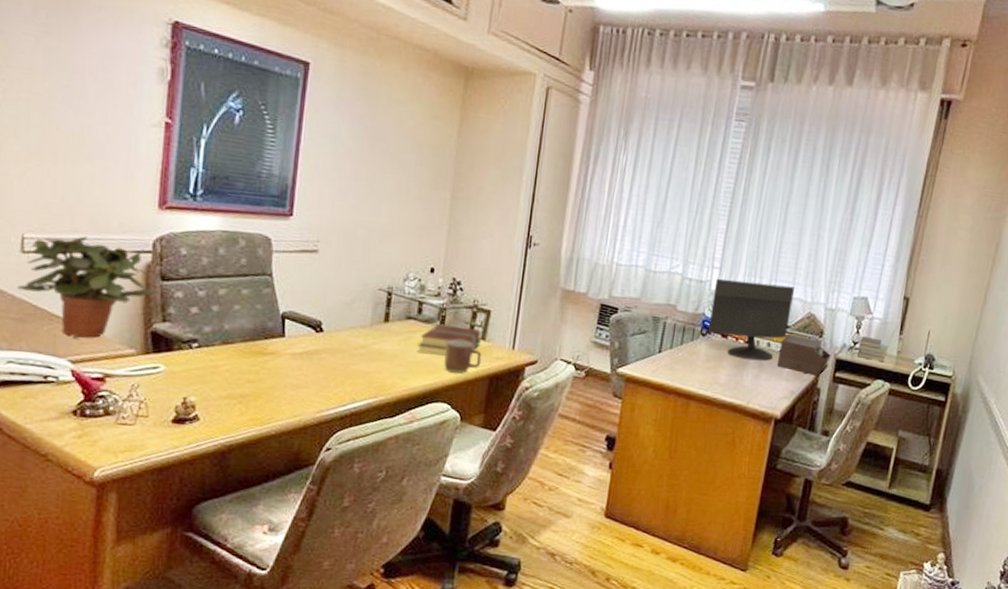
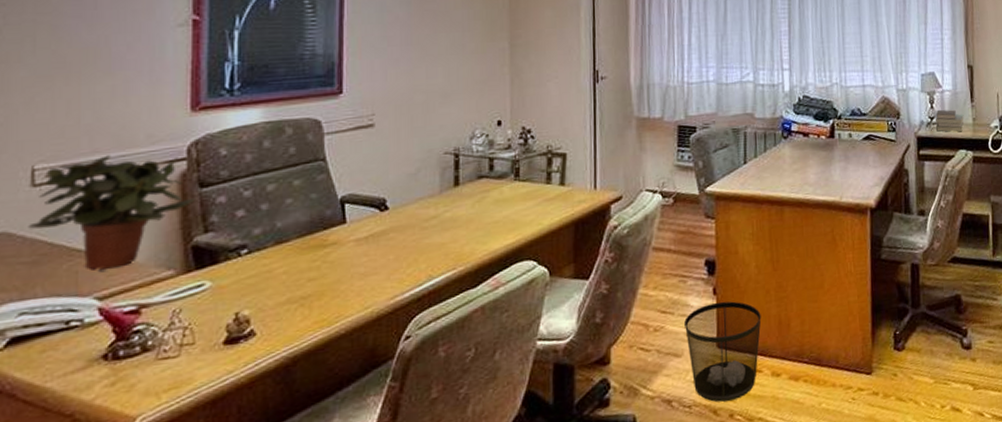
books: present [417,324,482,356] -> none [493,175,560,213]
mug: present [444,339,482,374] -> none [523,189,564,227]
waste bin: none [577,476,651,566] -> present [684,301,762,402]
computer monitor: present [707,278,794,362] -> none [787,74,866,155]
sewing box: present [776,333,831,377] -> none [861,120,912,159]

